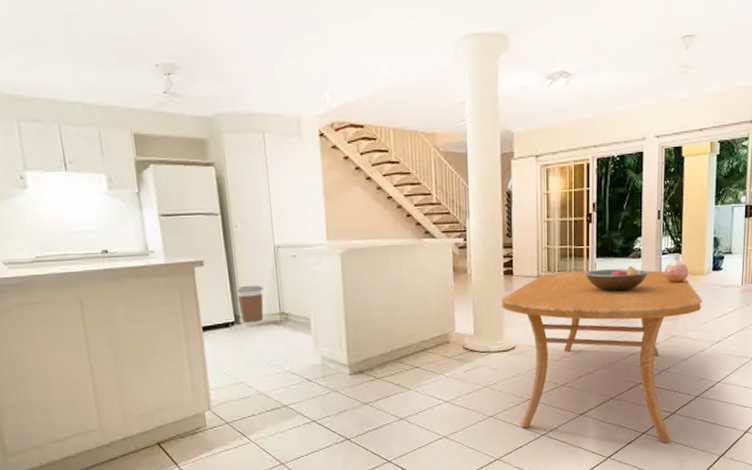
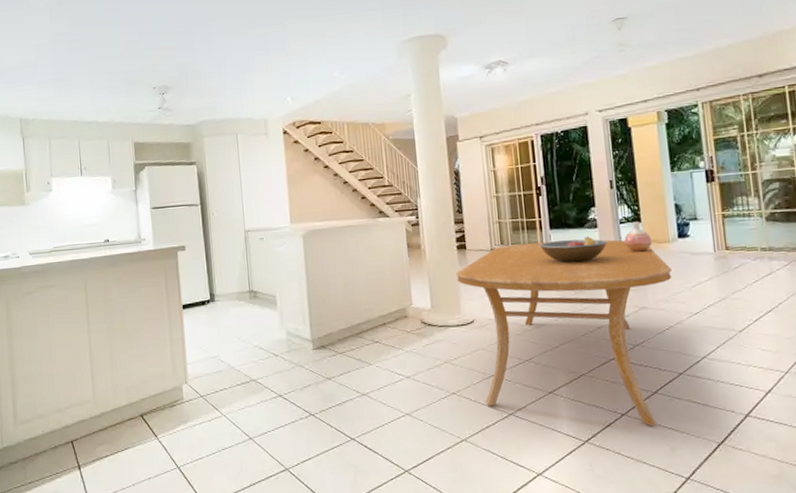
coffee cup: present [235,285,264,327] -> none [211,266,236,305]

